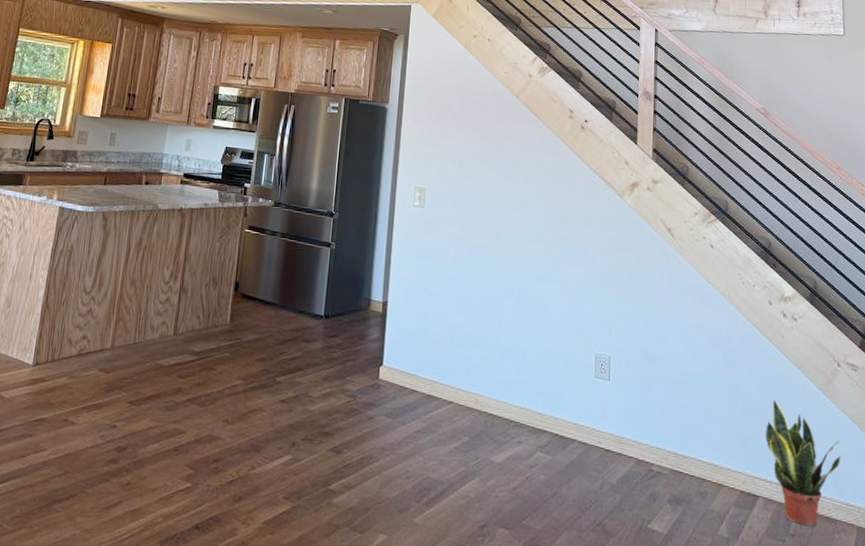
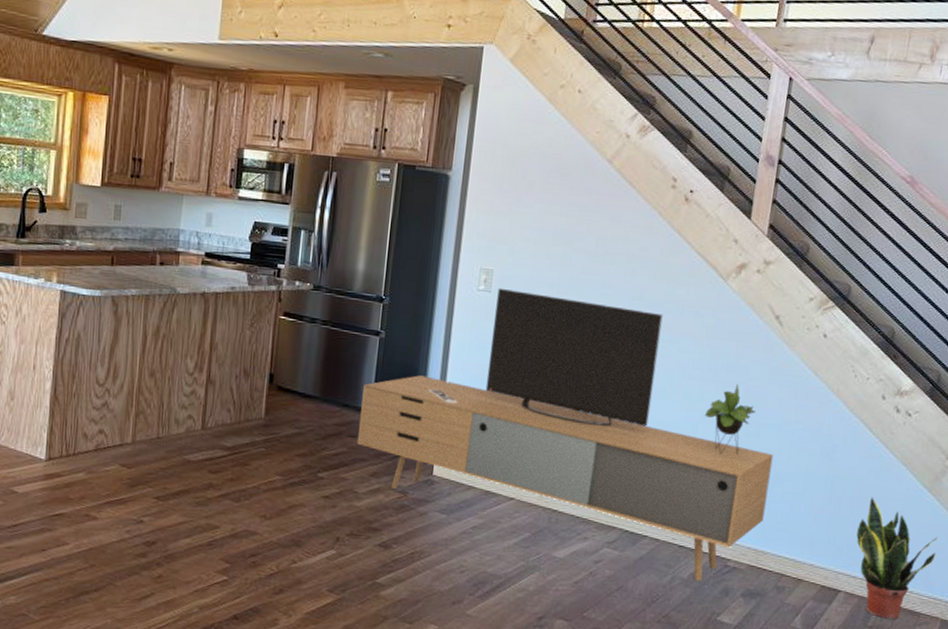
media console: none [311,204,681,487] -> present [357,287,774,582]

